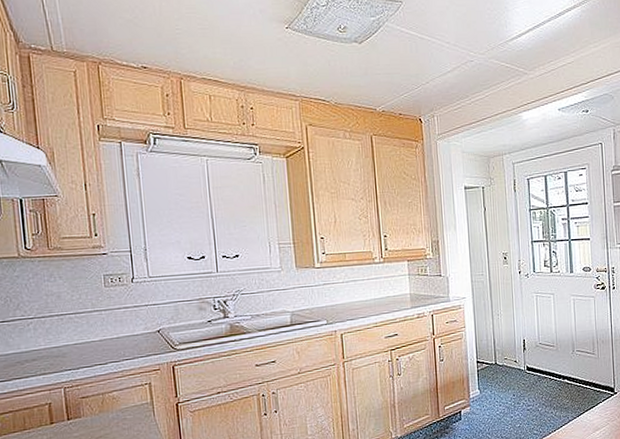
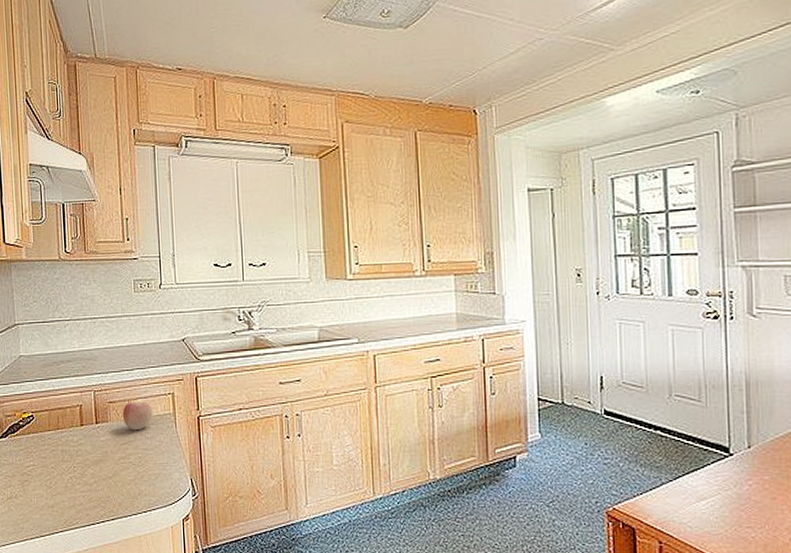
apple: none [96,393,130,424] -> present [122,401,153,431]

